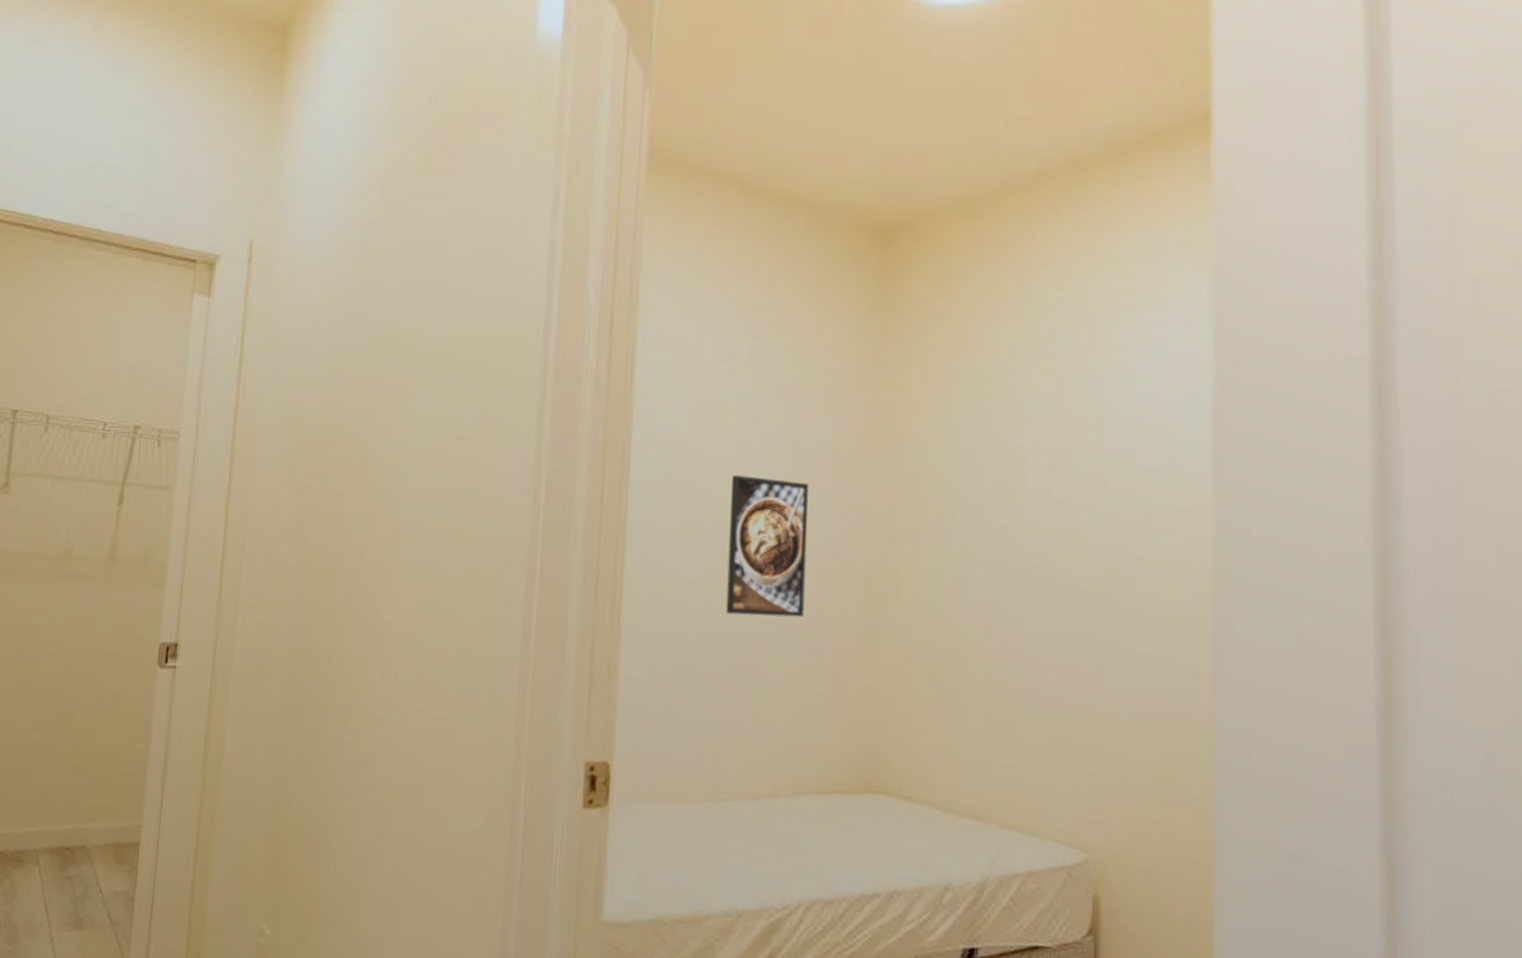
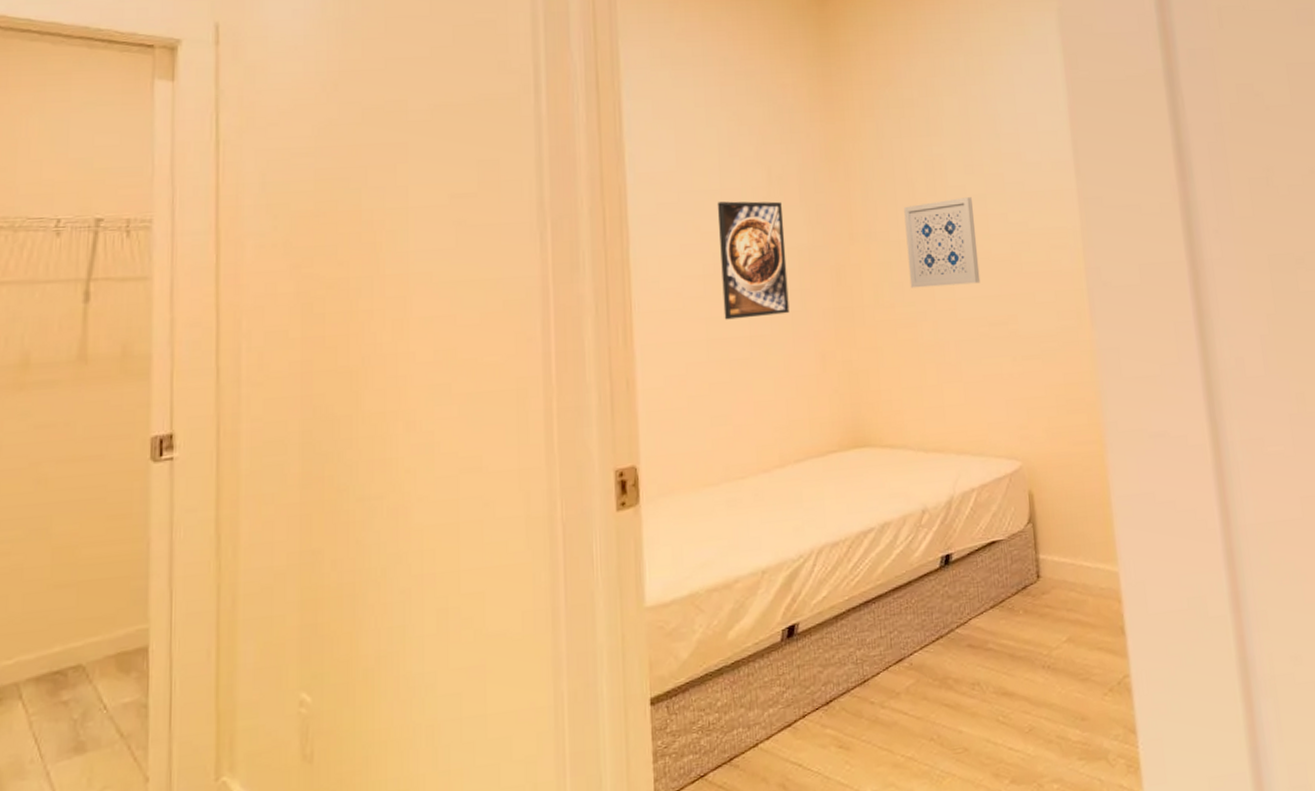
wall art: none [961,503,1059,616] -> present [904,197,981,288]

